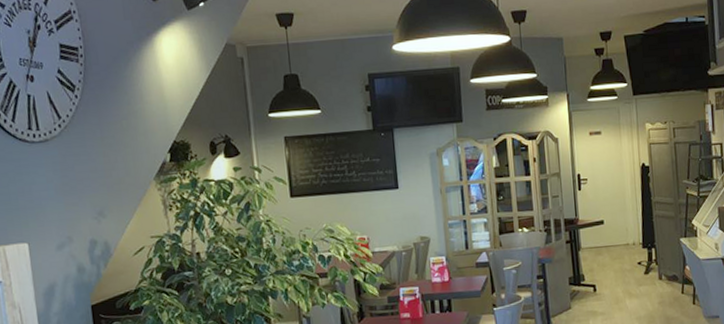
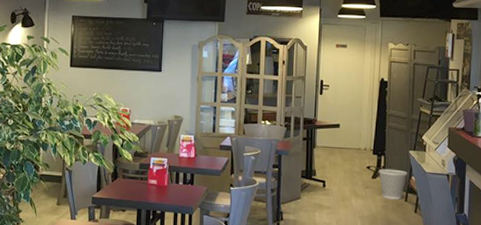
wastebasket: none [650,260,681,295] -> present [379,168,407,200]

